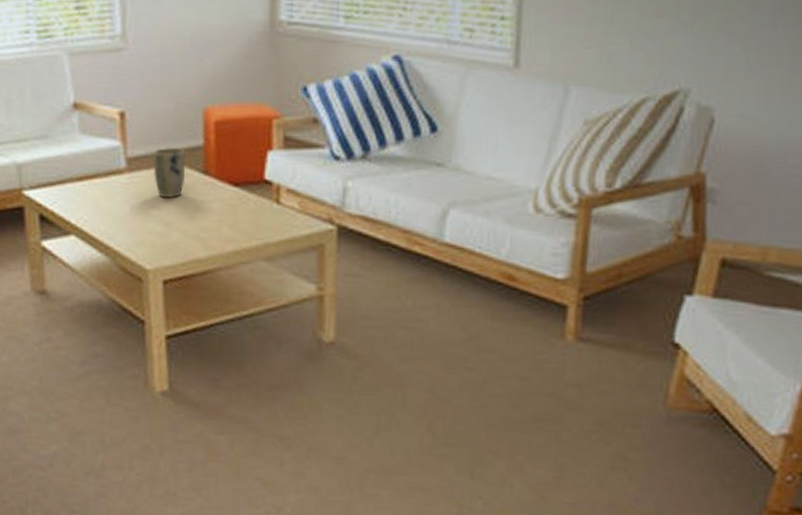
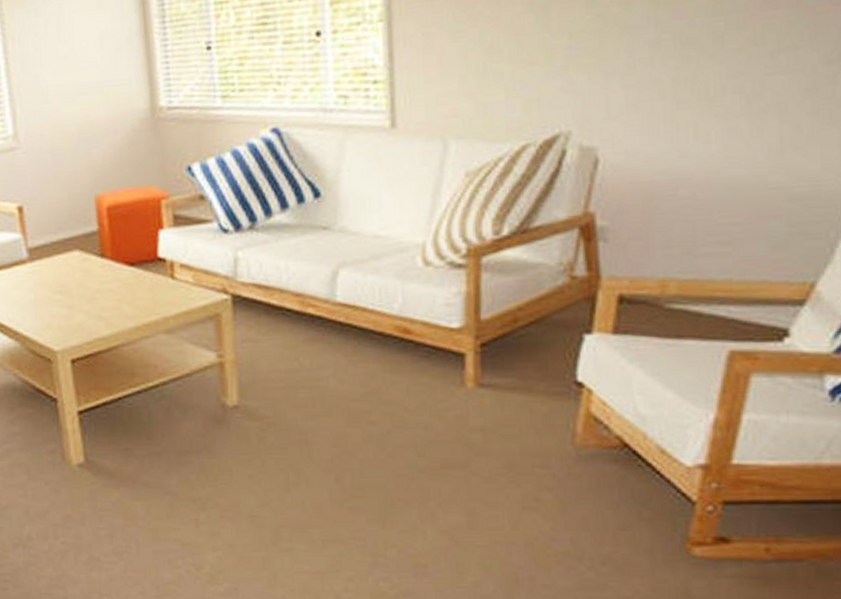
plant pot: present [153,147,186,198] -> none [52,234,84,282]

